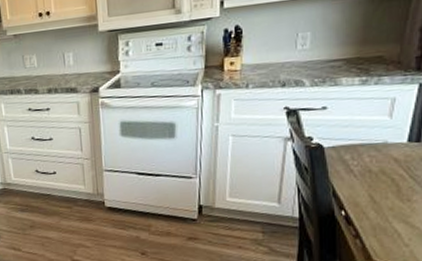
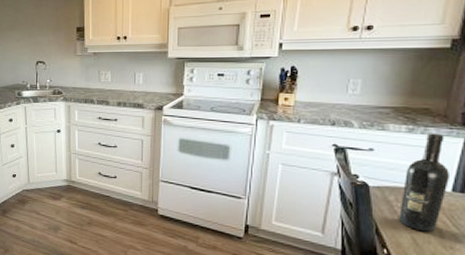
wine bottle: none [356,82,405,188] -> present [399,133,449,232]

